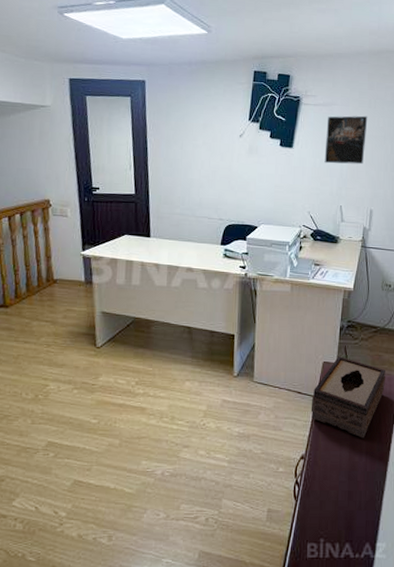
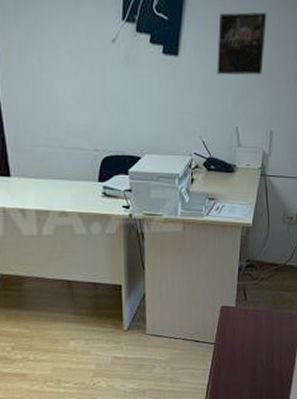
tissue box: present [311,356,385,438] -> none [209,299,286,381]

